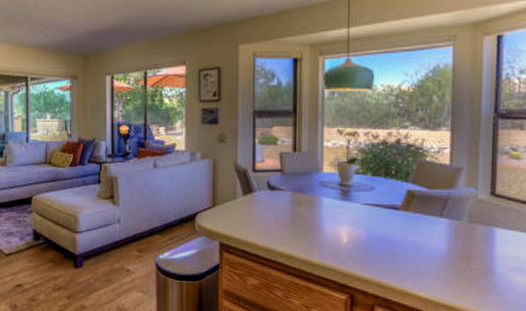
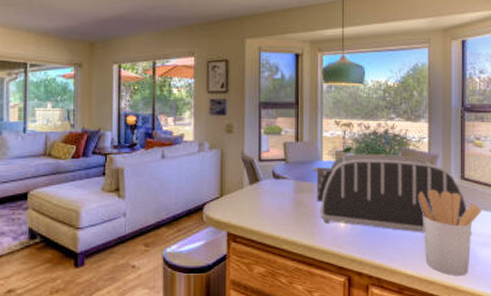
toaster: none [311,165,503,259] -> present [312,153,472,235]
utensil holder: none [435,206,517,303] -> present [418,189,481,275]

